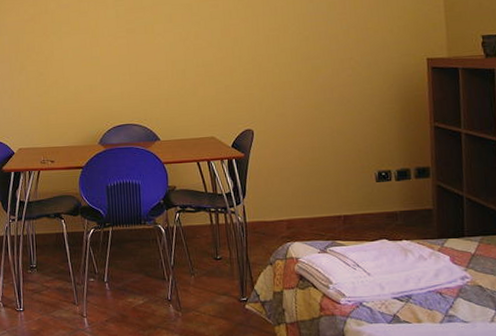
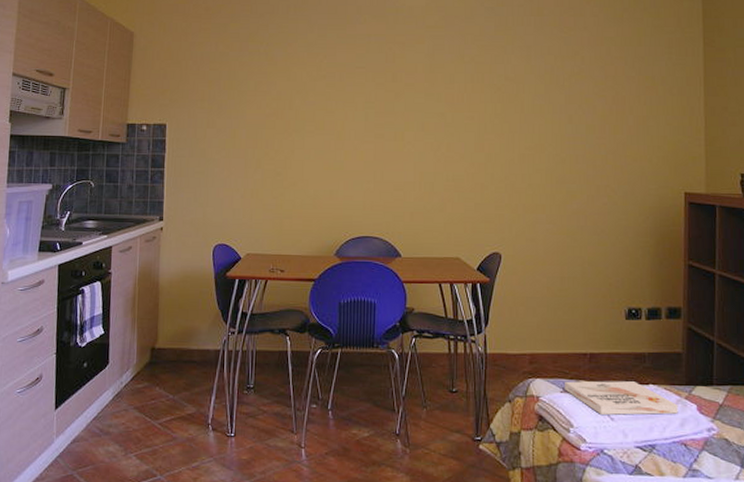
book: none [321,238,432,271] -> present [565,381,678,415]

